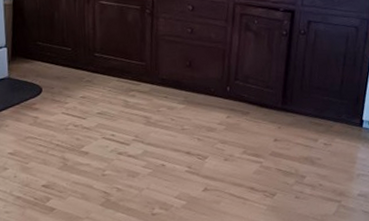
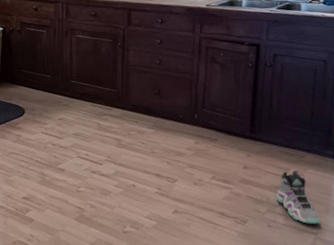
sneaker: none [305,139,345,193] -> present [276,170,321,224]

